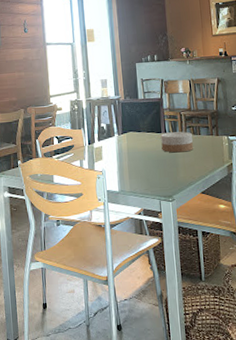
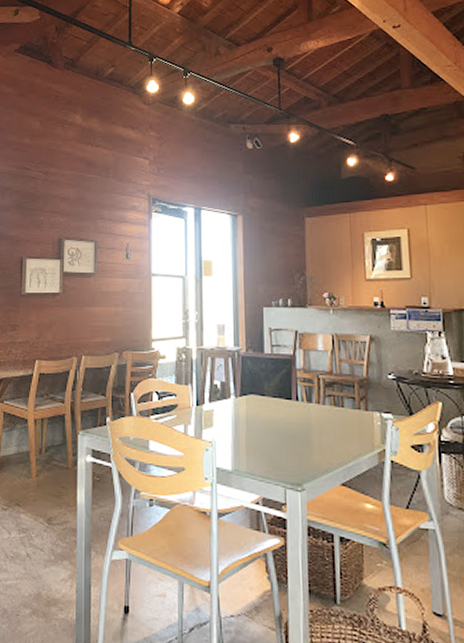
bowl: present [160,131,193,153] -> none [290,400,333,428]

